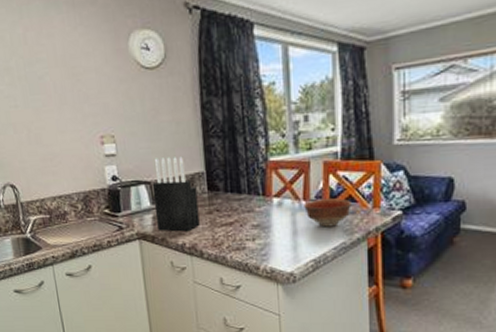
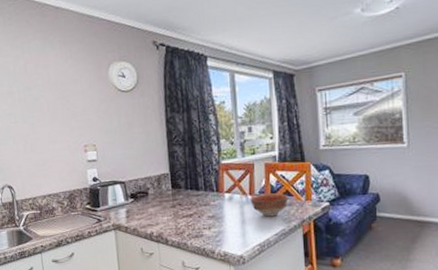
knife block: present [152,156,200,232] -> none [126,161,165,223]

